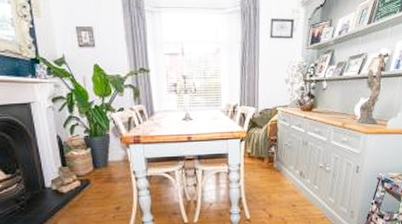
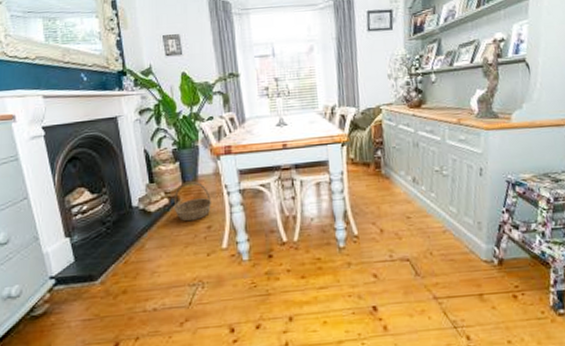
basket: none [86,167,121,203] -> present [174,181,212,222]

